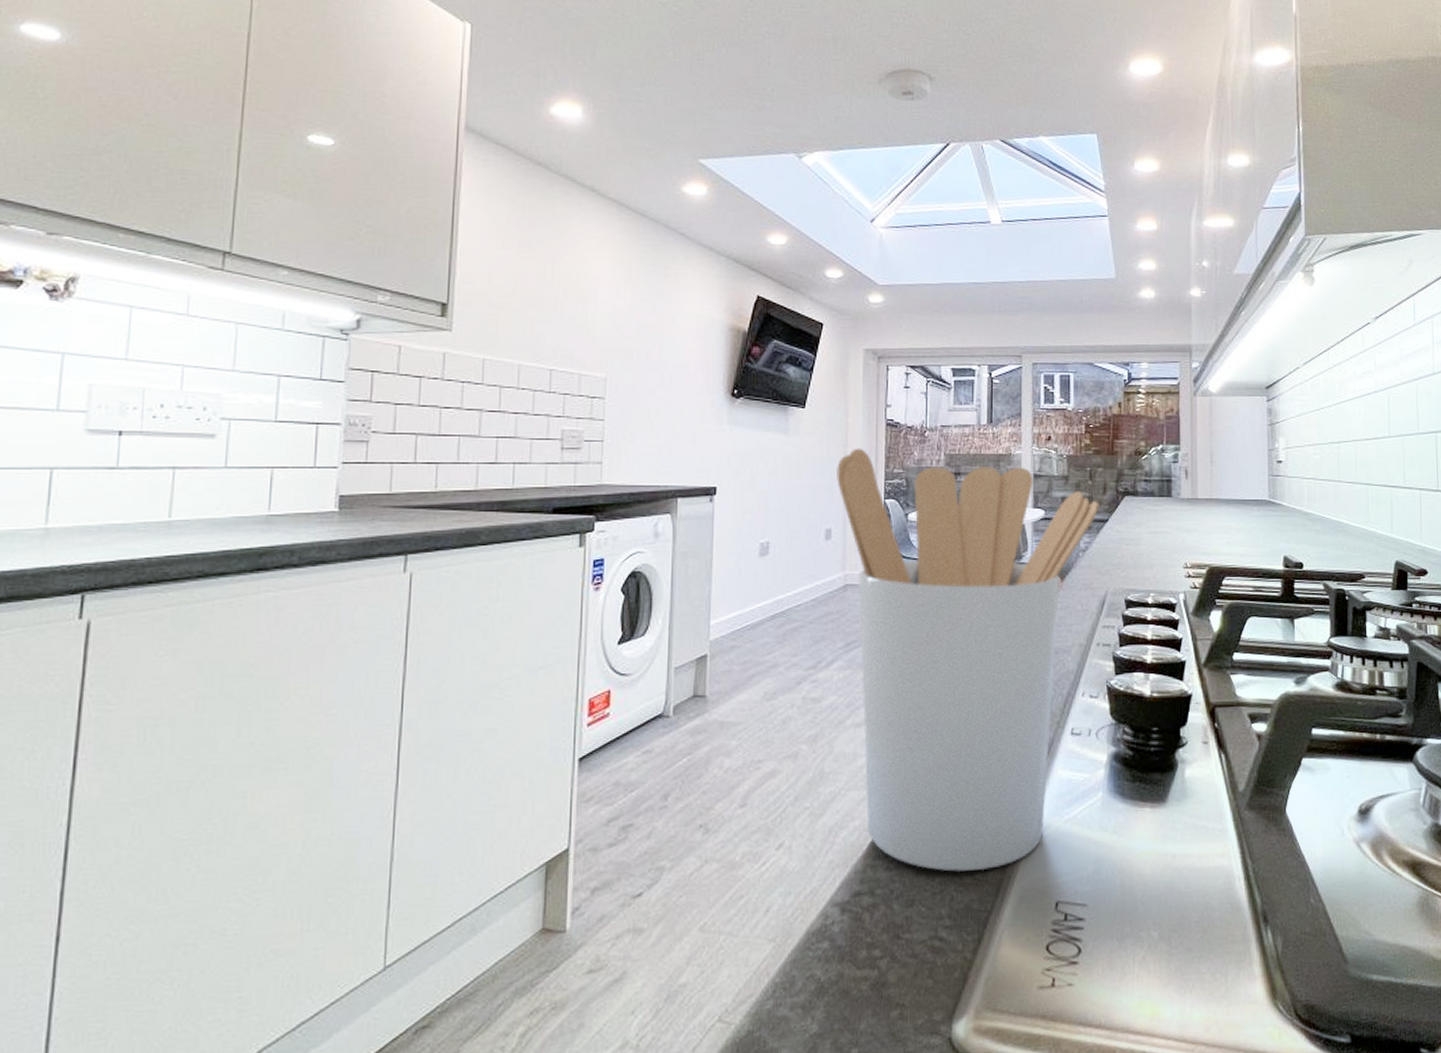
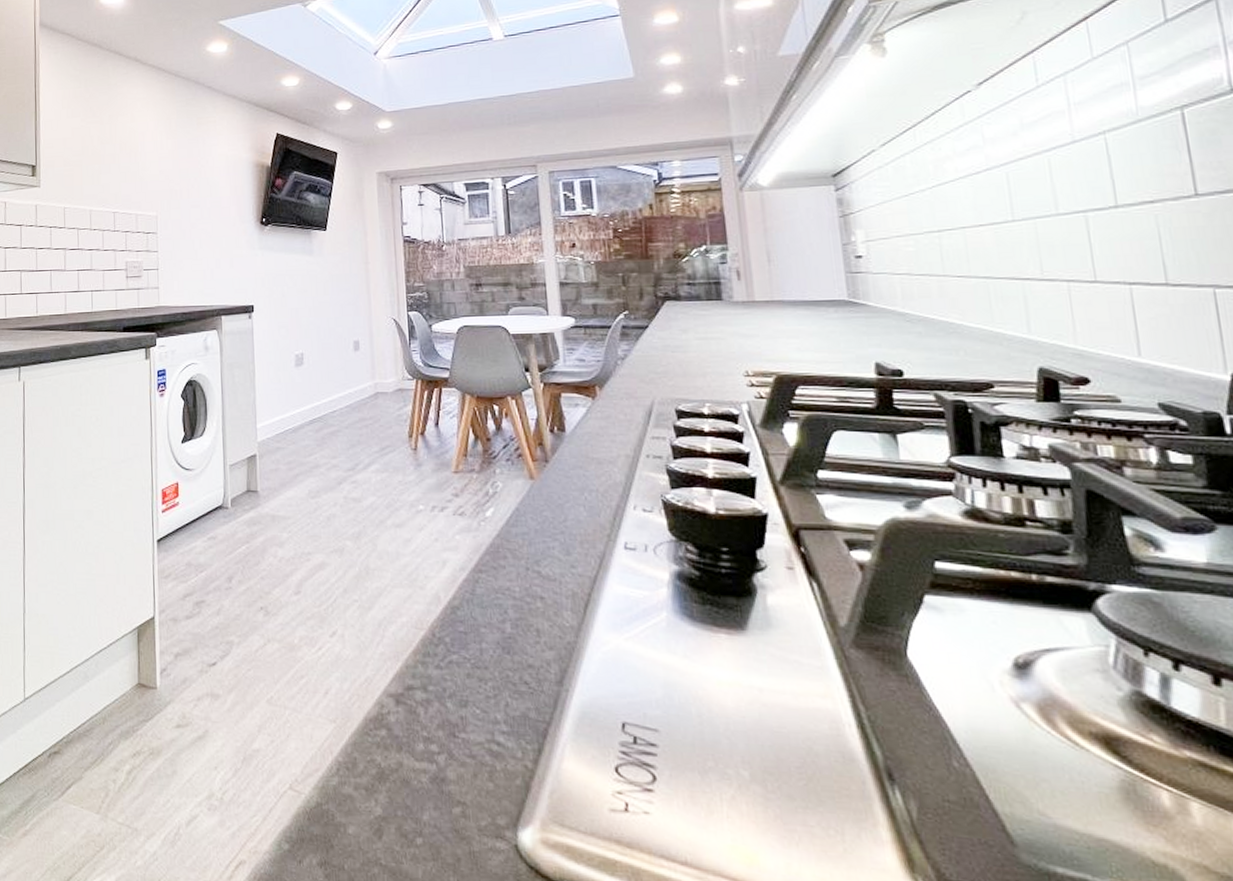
utensil holder: present [836,448,1099,872] -> none [360,264,637,681]

